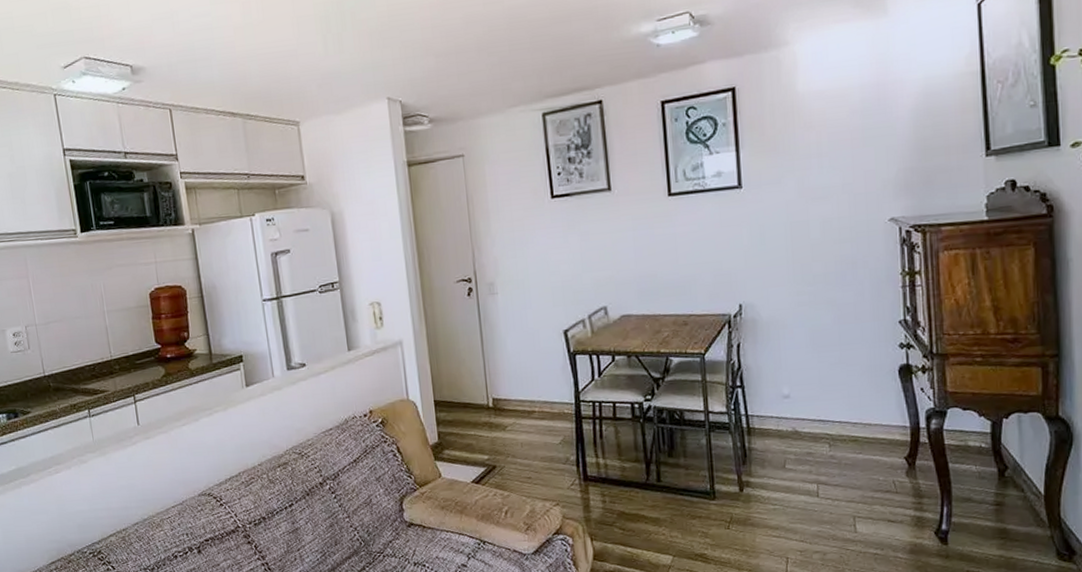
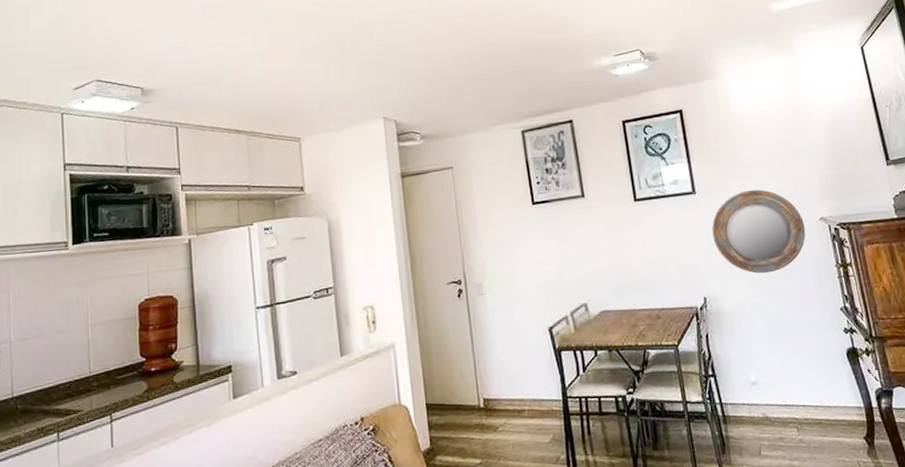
home mirror: none [756,184,870,281] -> present [711,189,806,274]

